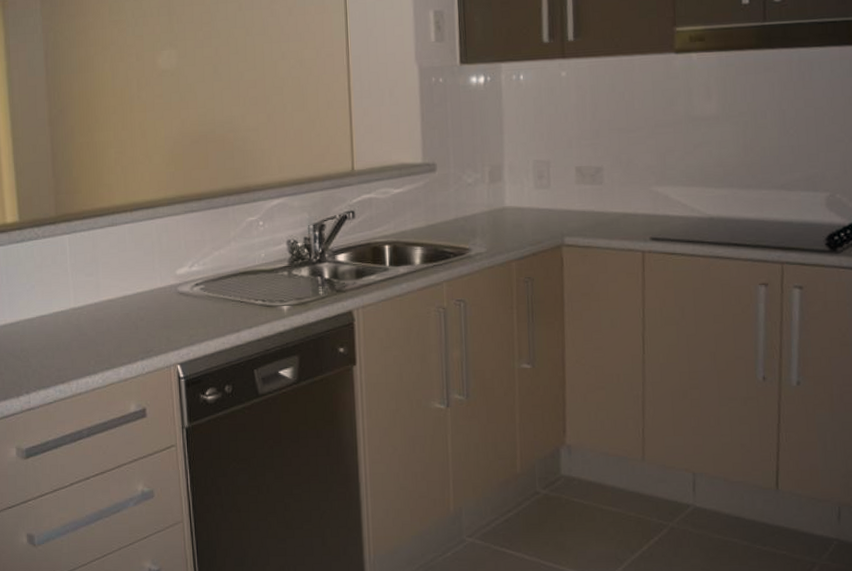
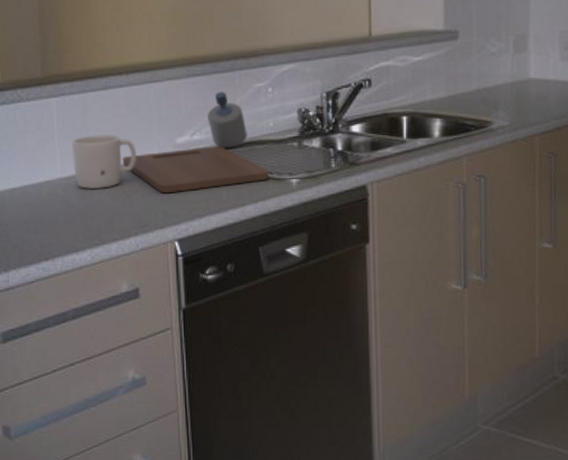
mug: none [83,267,142,318] -> present [71,135,137,190]
cutting board: none [128,276,262,321] -> present [122,146,270,194]
soap dispenser: none [204,225,241,278] -> present [208,91,247,148]

